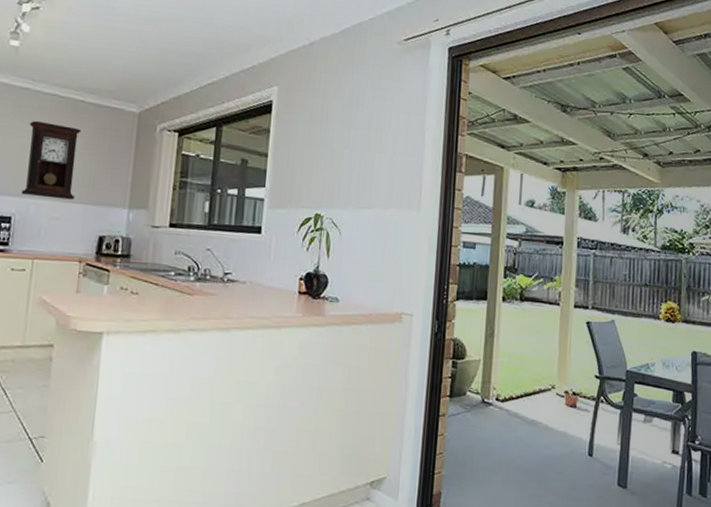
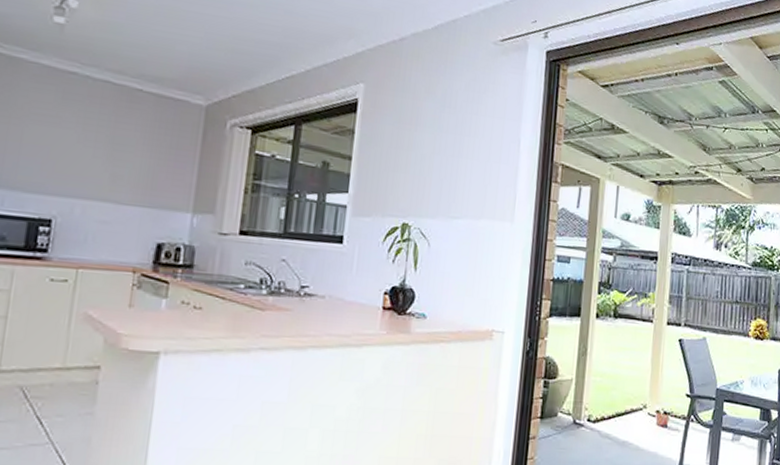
pendulum clock: present [21,121,81,200] -> none [64,110,138,202]

